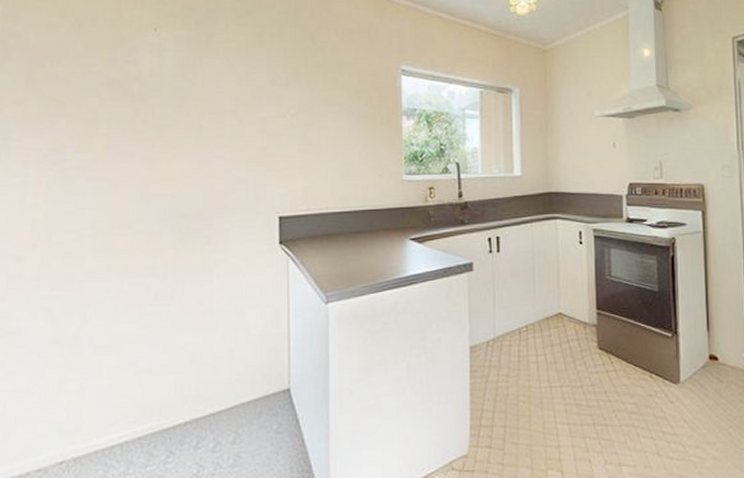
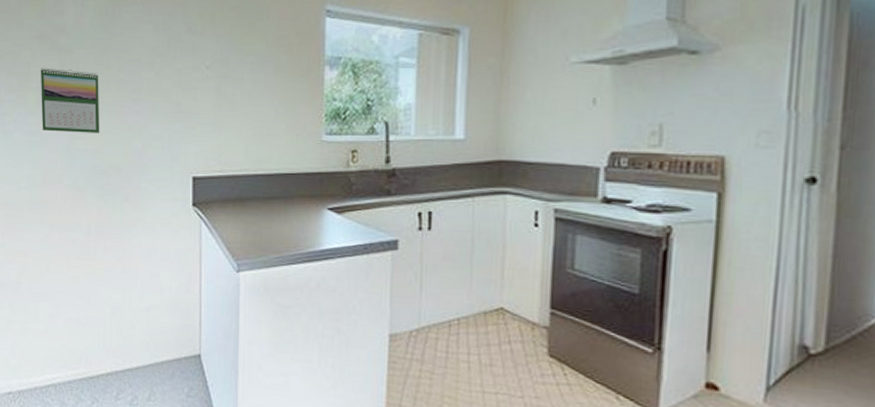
calendar: none [110,114,179,178] -> present [41,67,100,133]

